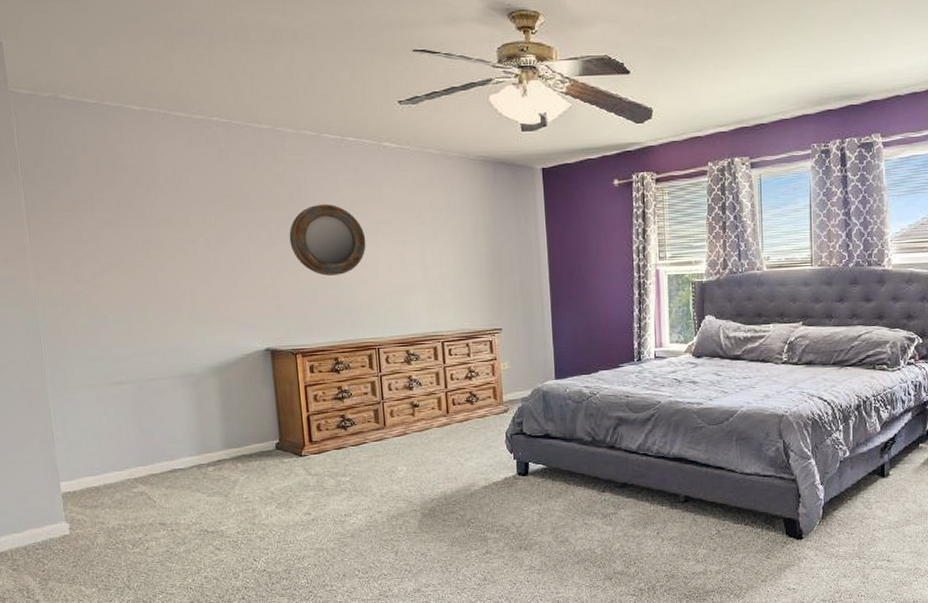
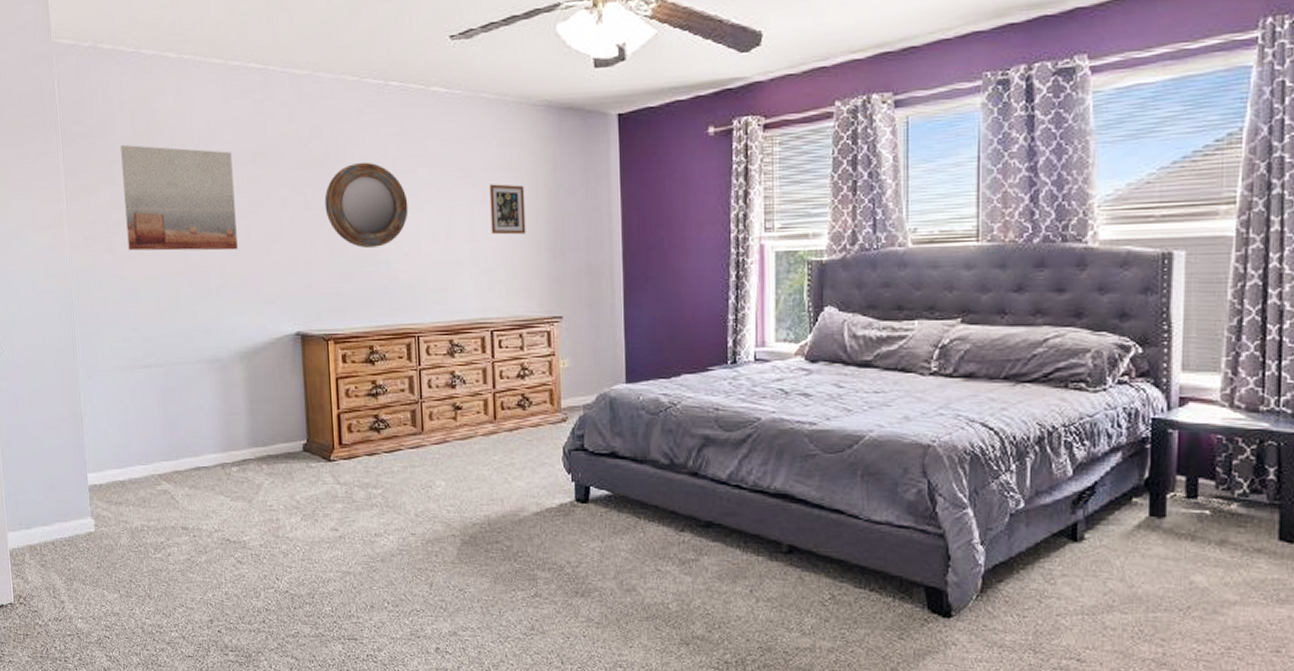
wall art: none [85,185,207,281] -> present [121,144,238,251]
picture frame: none [436,223,469,264] -> present [489,184,526,235]

